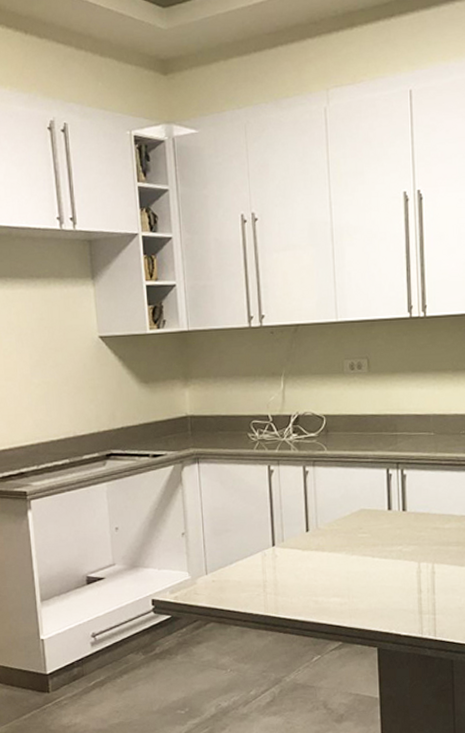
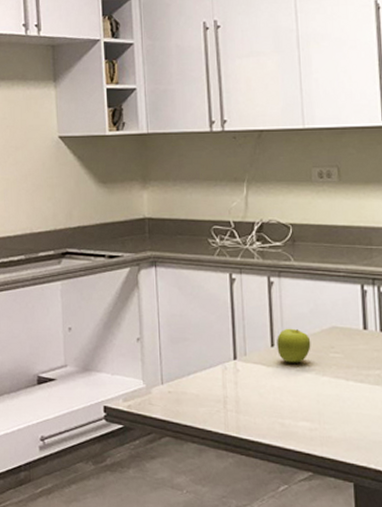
fruit: none [311,513,342,546] -> present [277,328,311,363]

